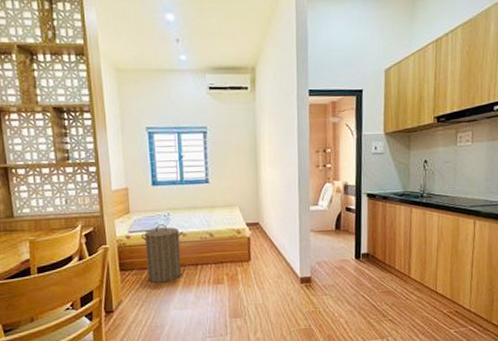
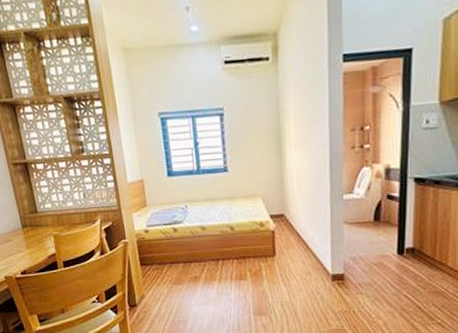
laundry hamper: present [140,224,182,283] -> none [159,217,203,278]

